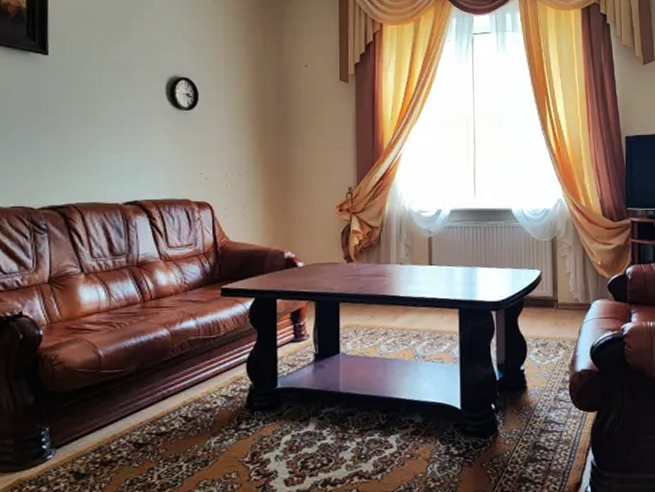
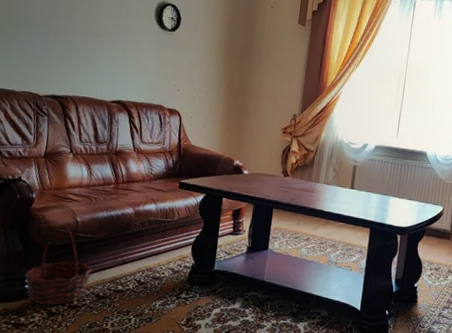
basket: none [40,363,126,468] -> present [25,225,93,306]

